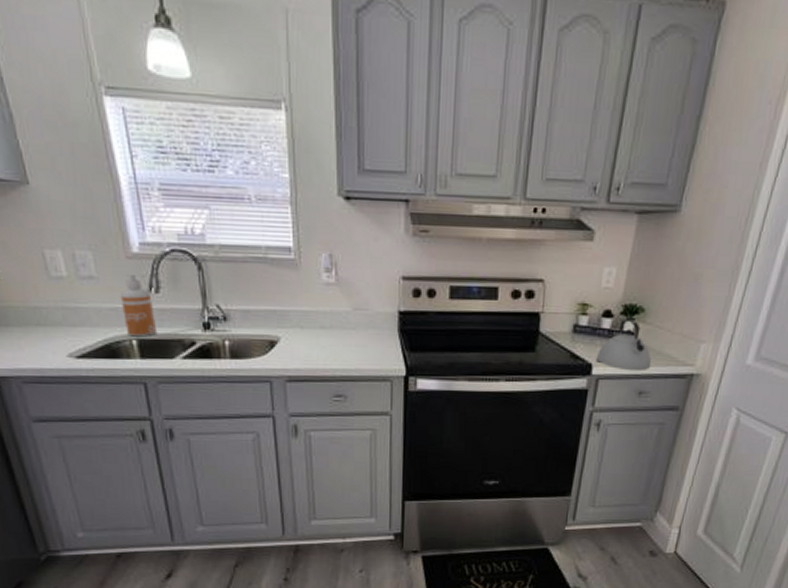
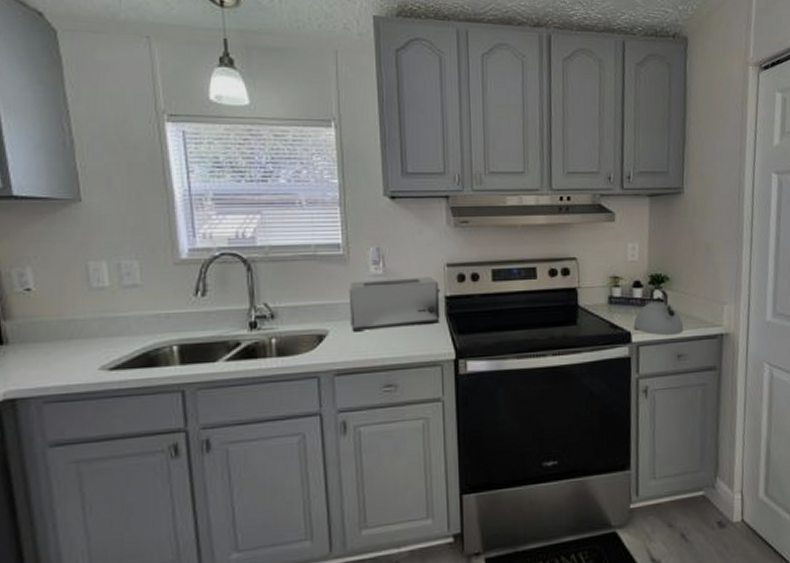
soap dispenser: present [120,273,156,337] -> none [164,279,200,343]
toaster: none [300,288,395,341] -> present [348,277,441,332]

